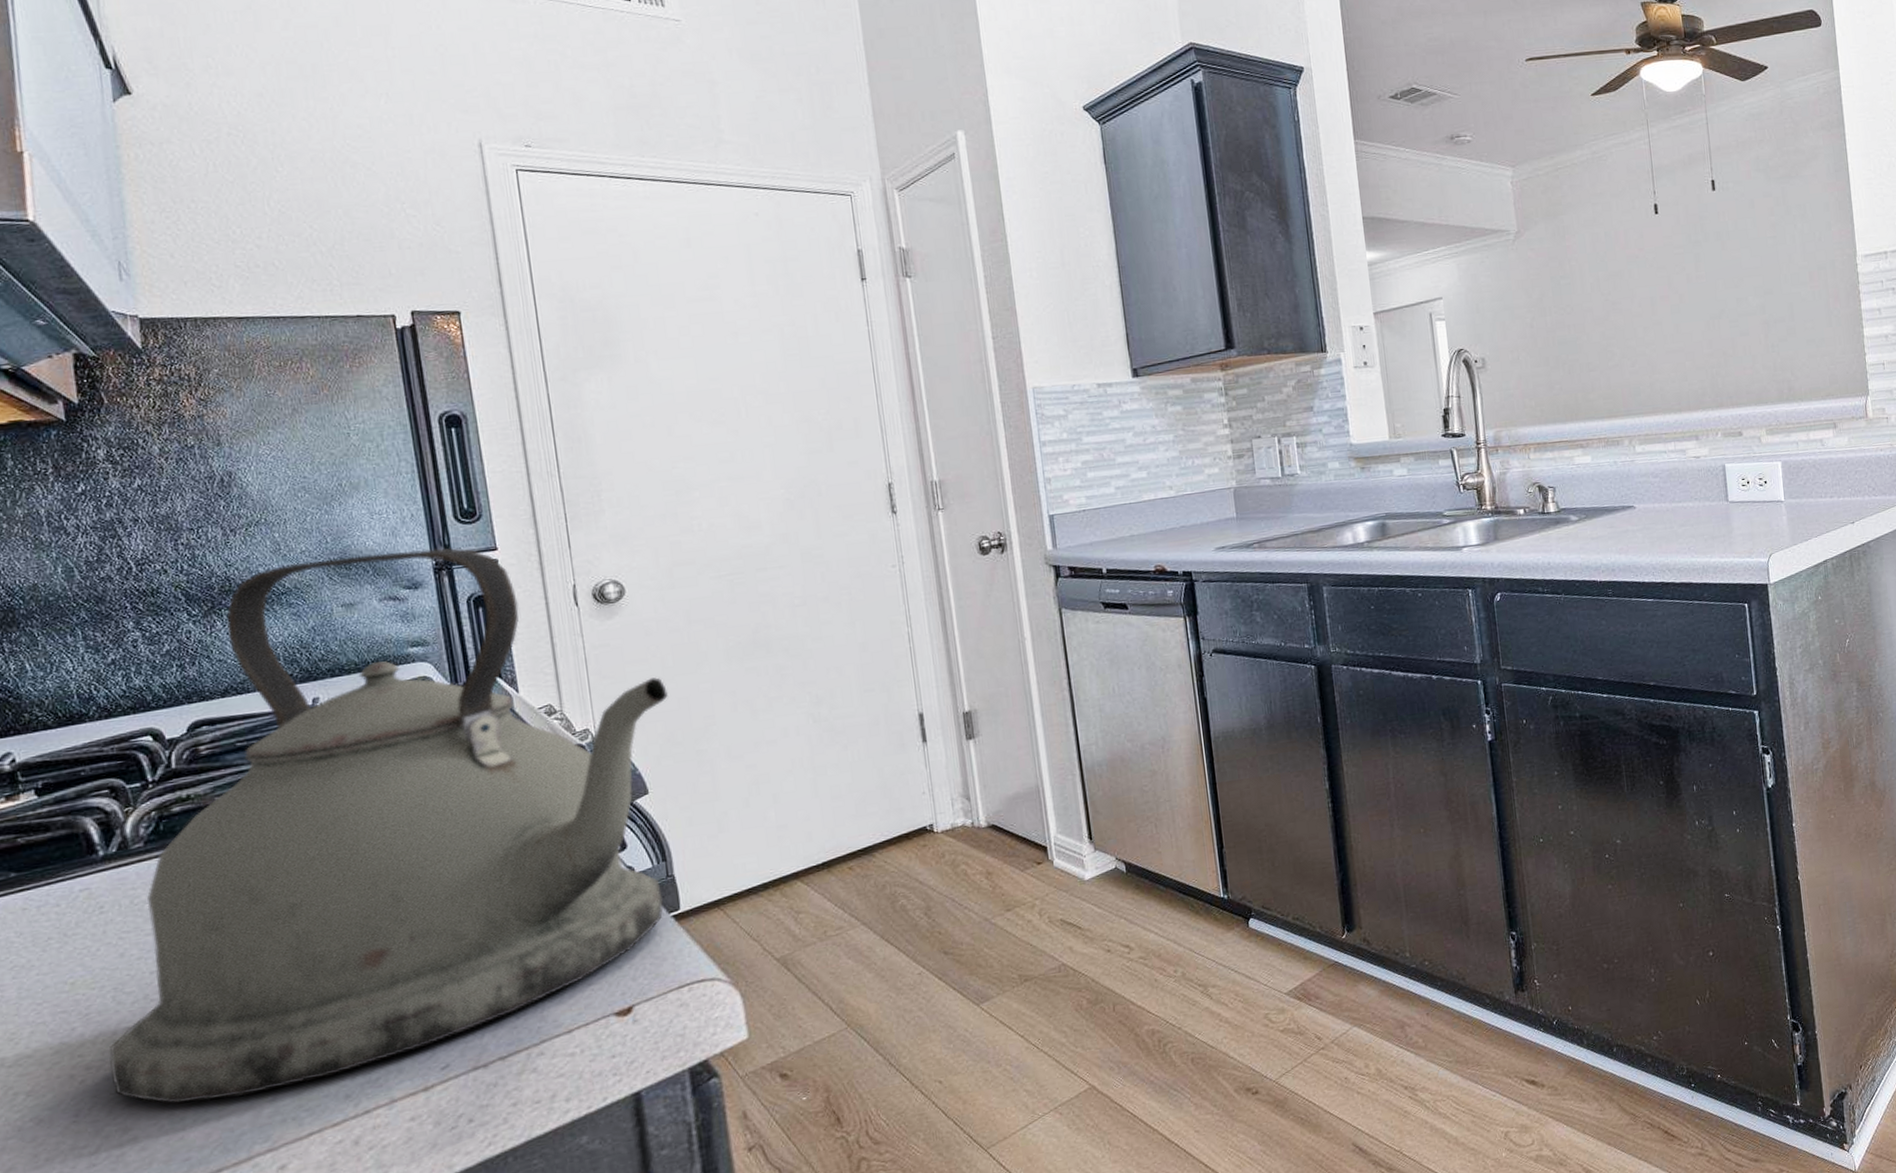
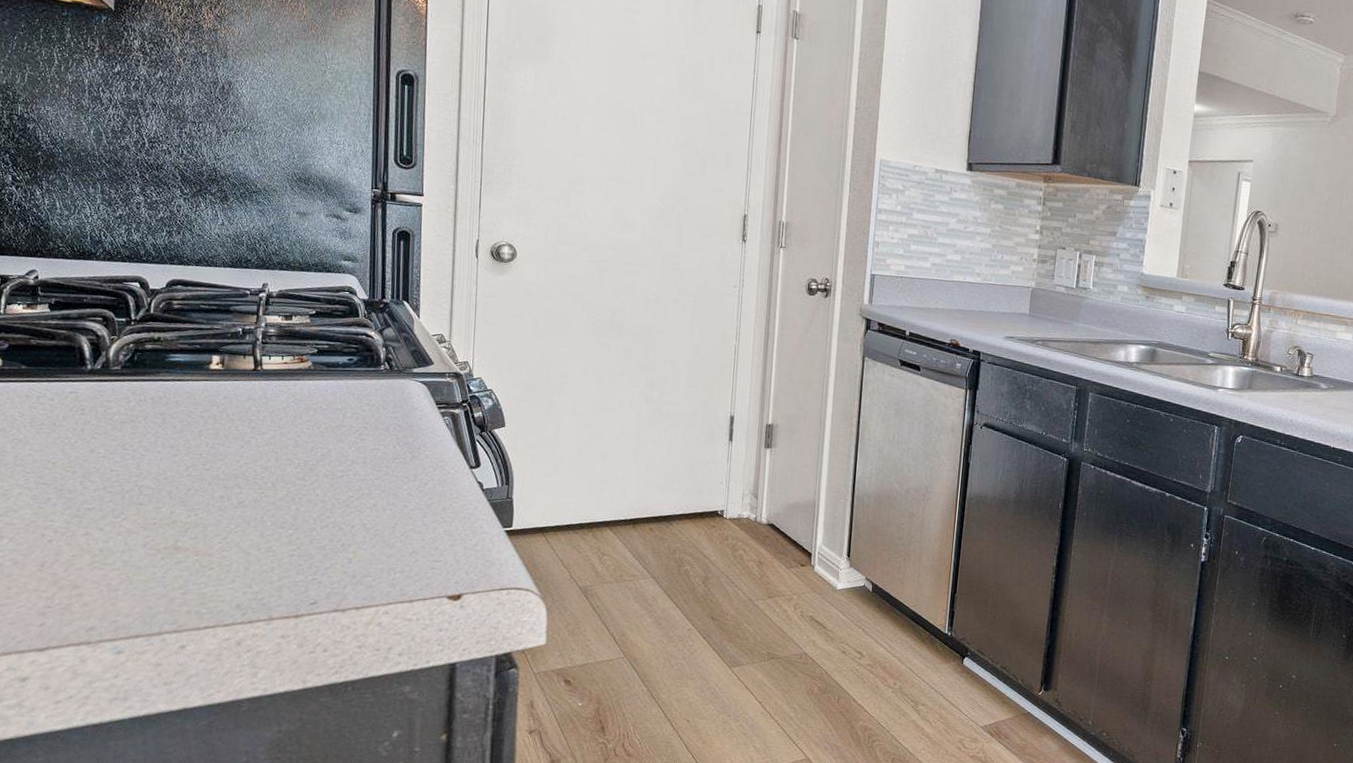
kettle: present [109,547,668,1104] -> none [71,169,535,587]

